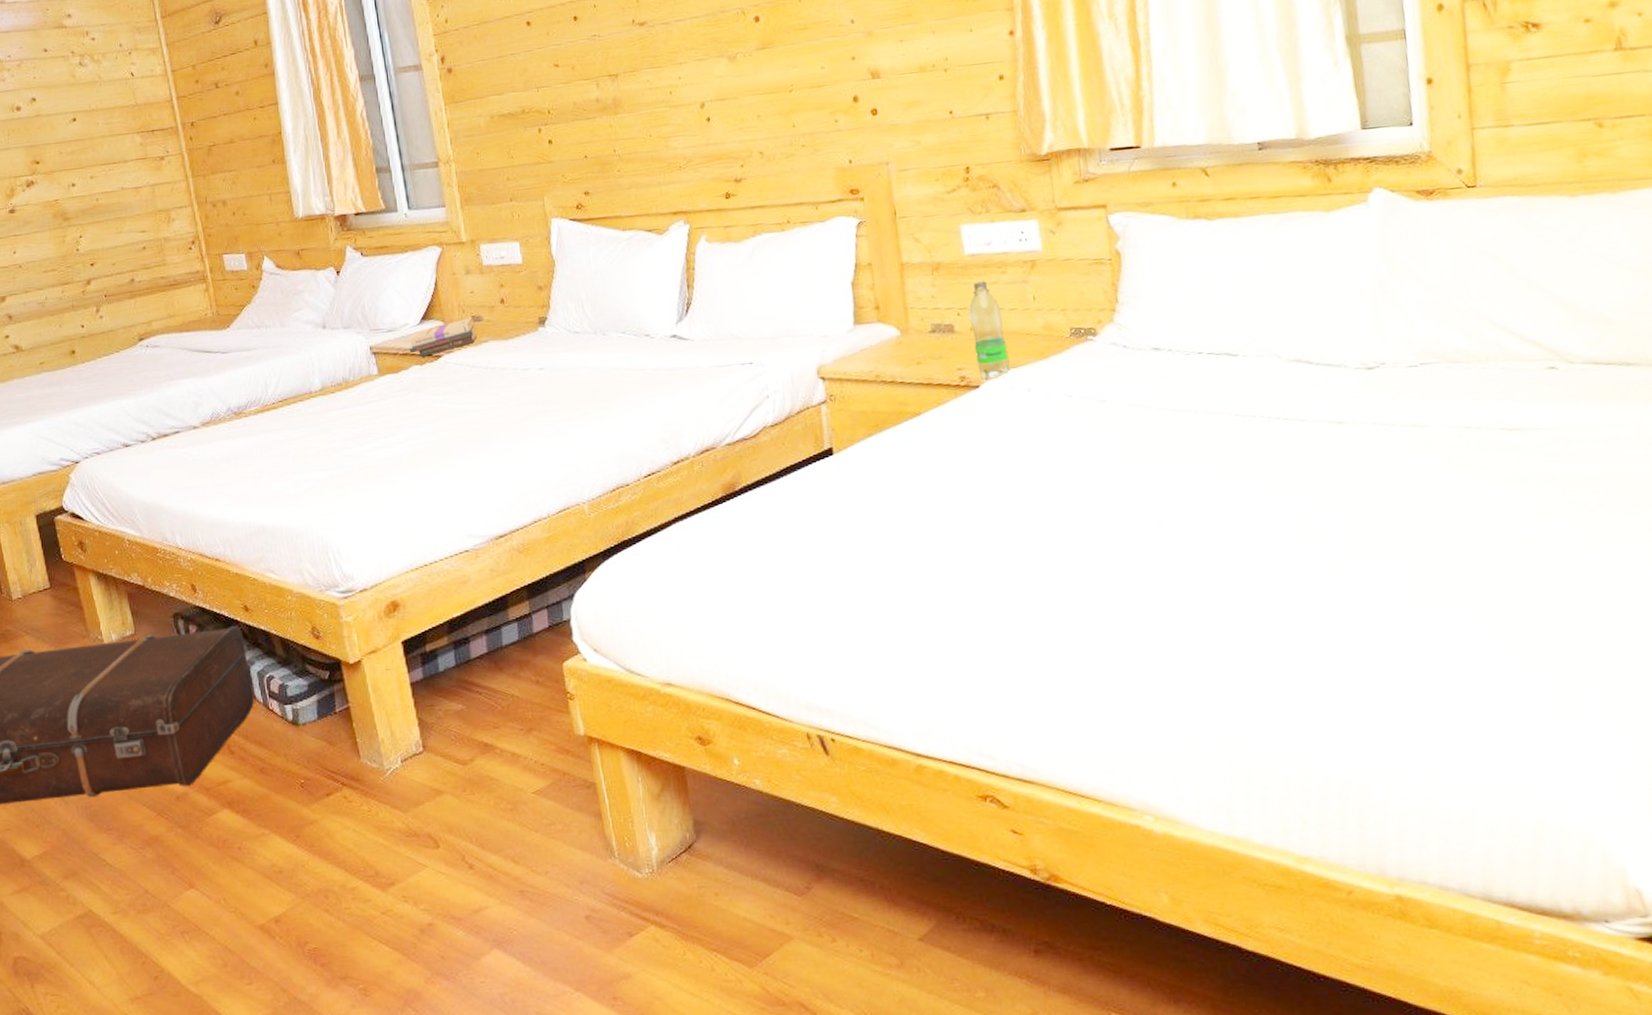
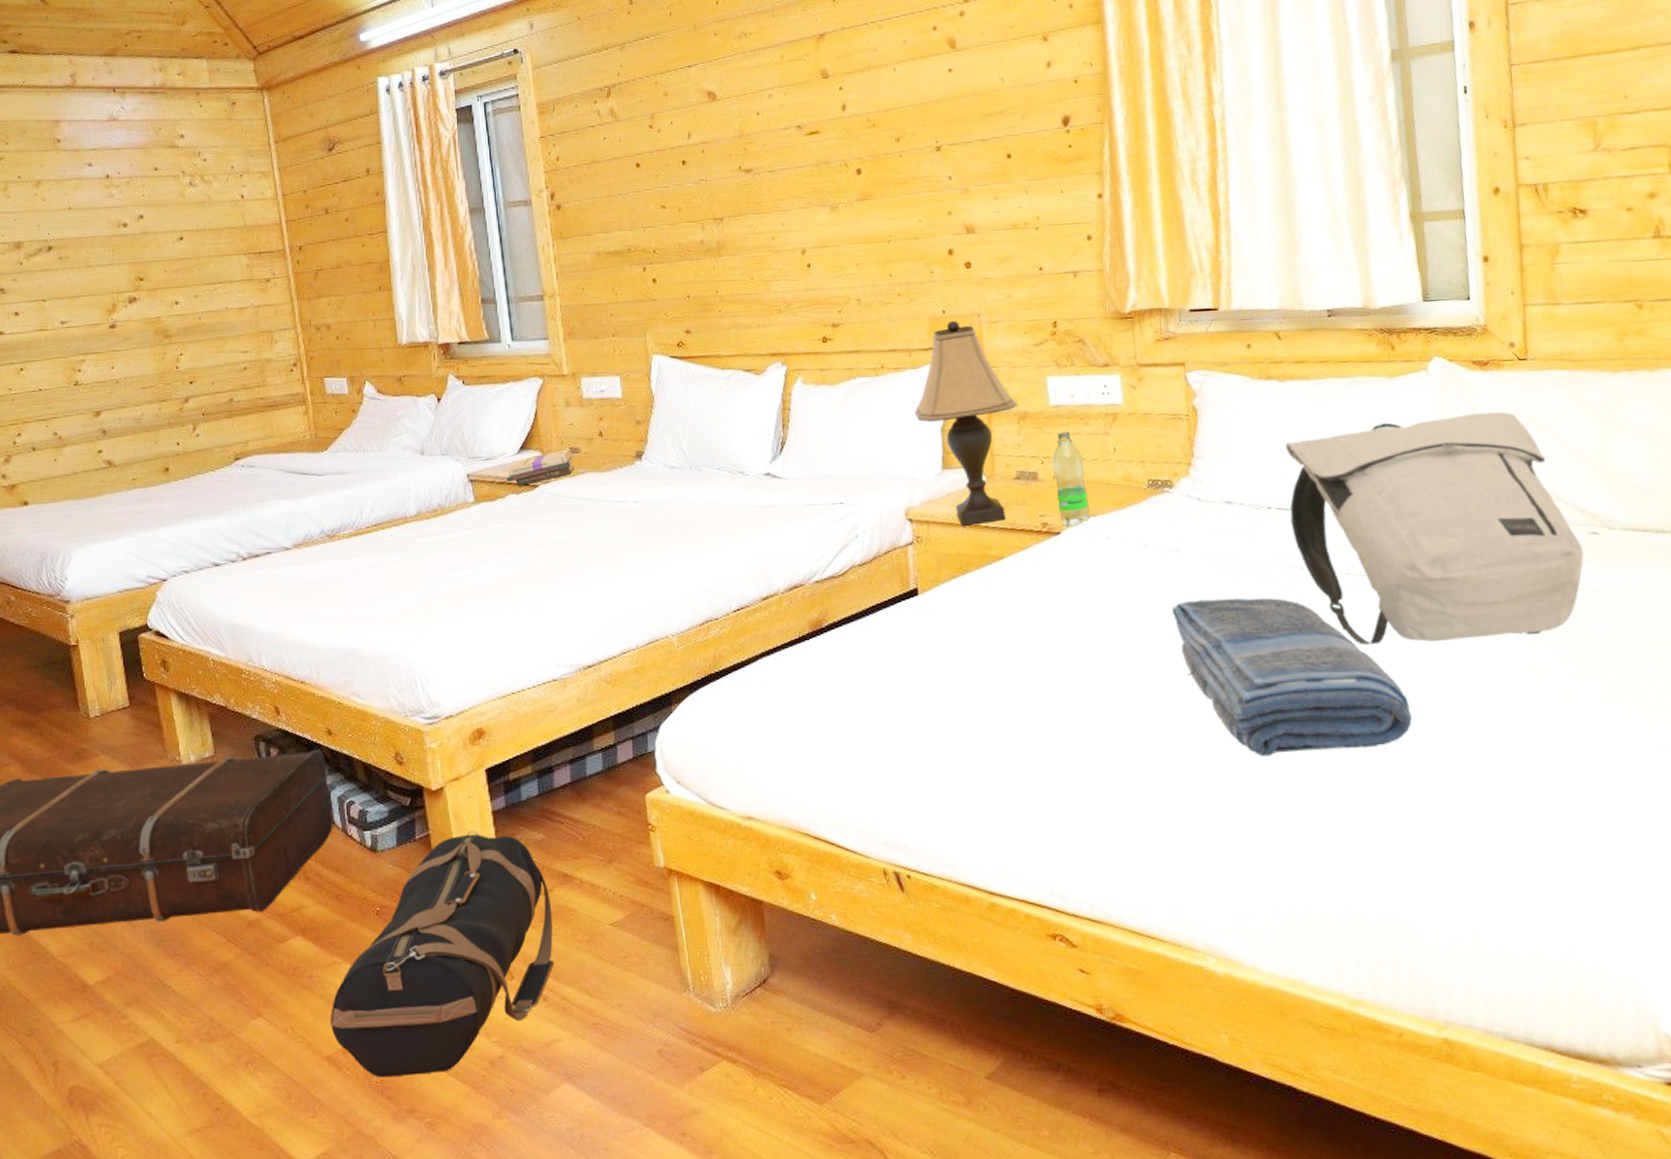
duffel bag: none [261,702,478,945] -> present [330,831,554,1077]
lamp: none [823,170,931,383] -> present [914,320,1018,526]
towel: none [1099,446,1357,611] -> present [1172,597,1412,757]
backpack: none [1216,243,1542,493] -> present [1285,412,1584,645]

